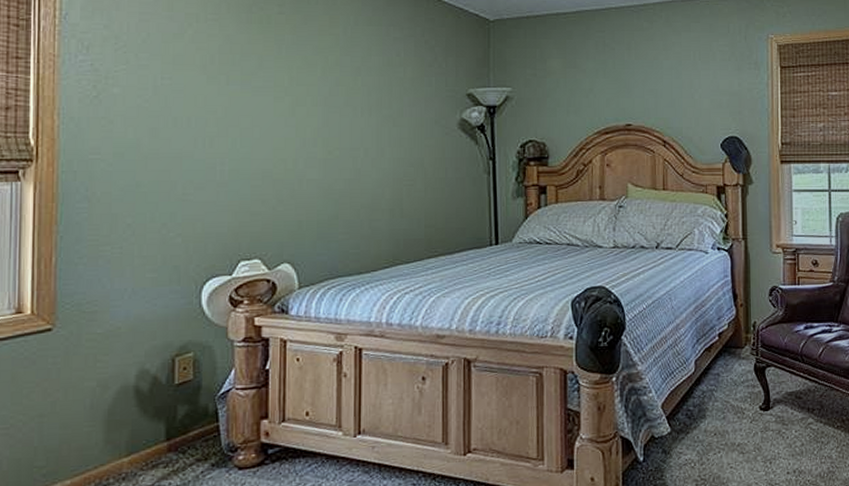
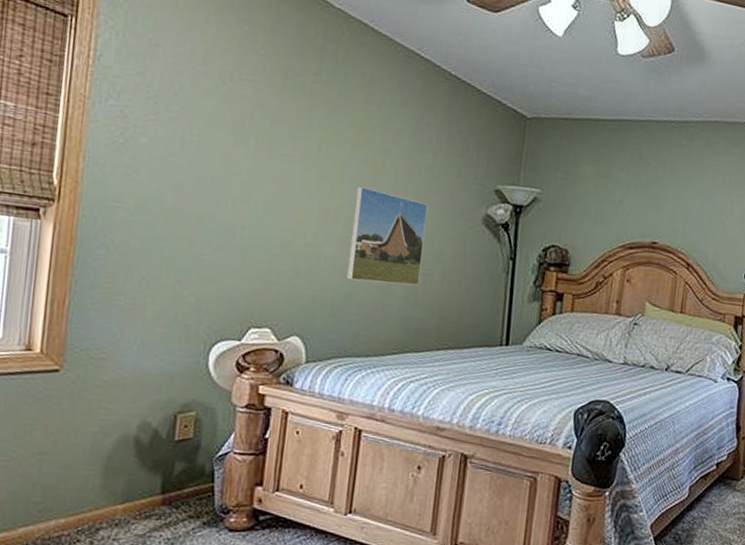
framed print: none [331,107,403,200] -> present [346,186,428,286]

